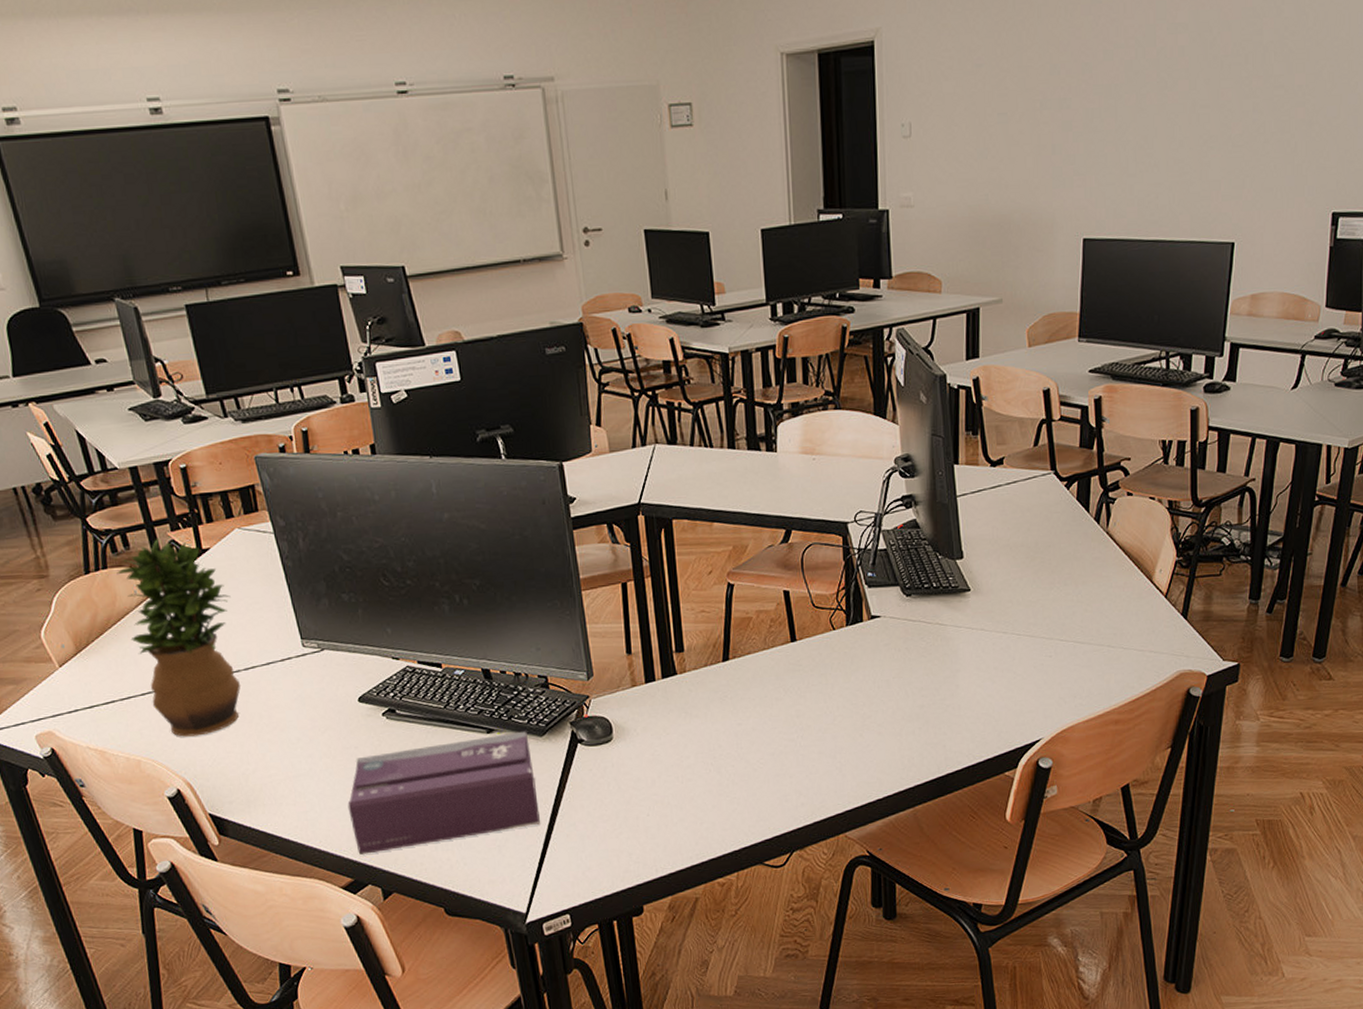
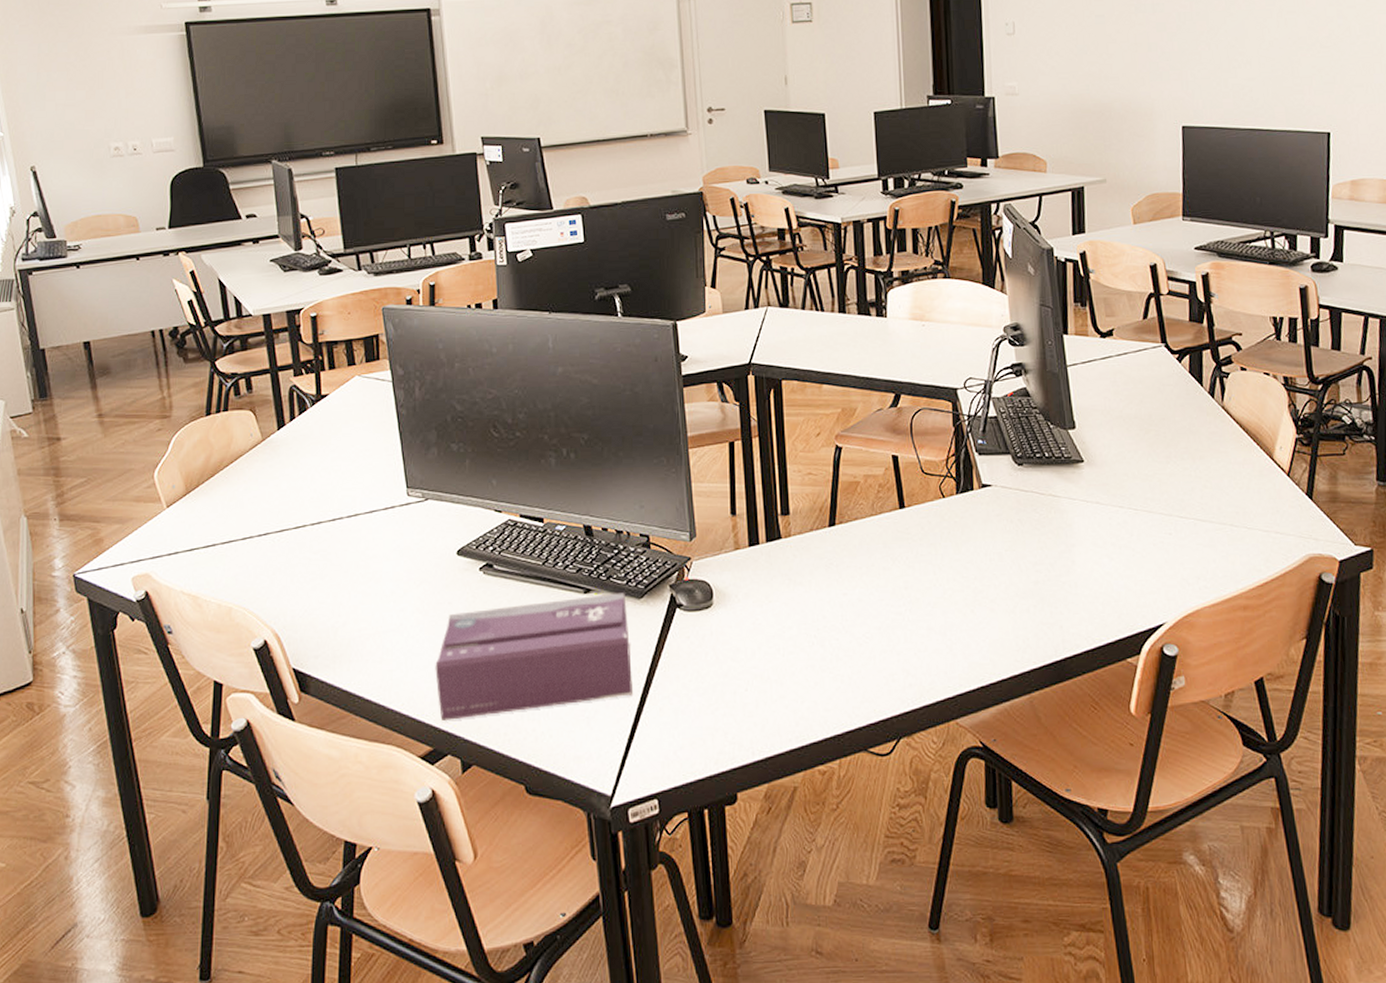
potted plant: present [116,537,241,737] -> none [236,382,343,585]

